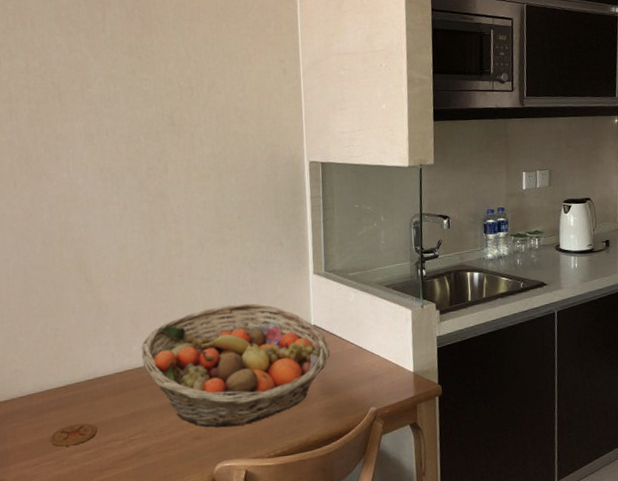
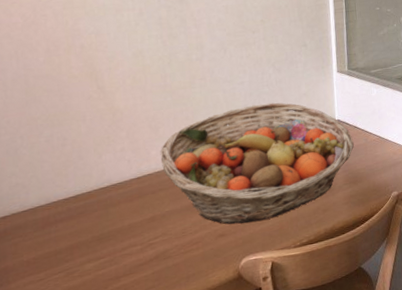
coaster: present [50,423,96,447] -> none [58,231,111,259]

